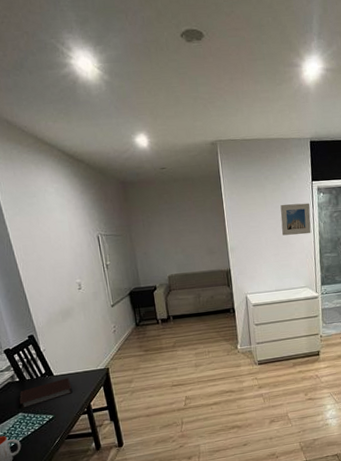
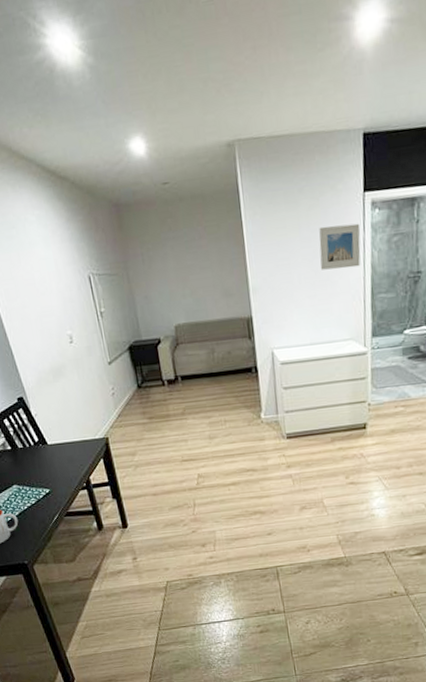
notebook: present [19,377,73,409] -> none [12,447,70,480]

